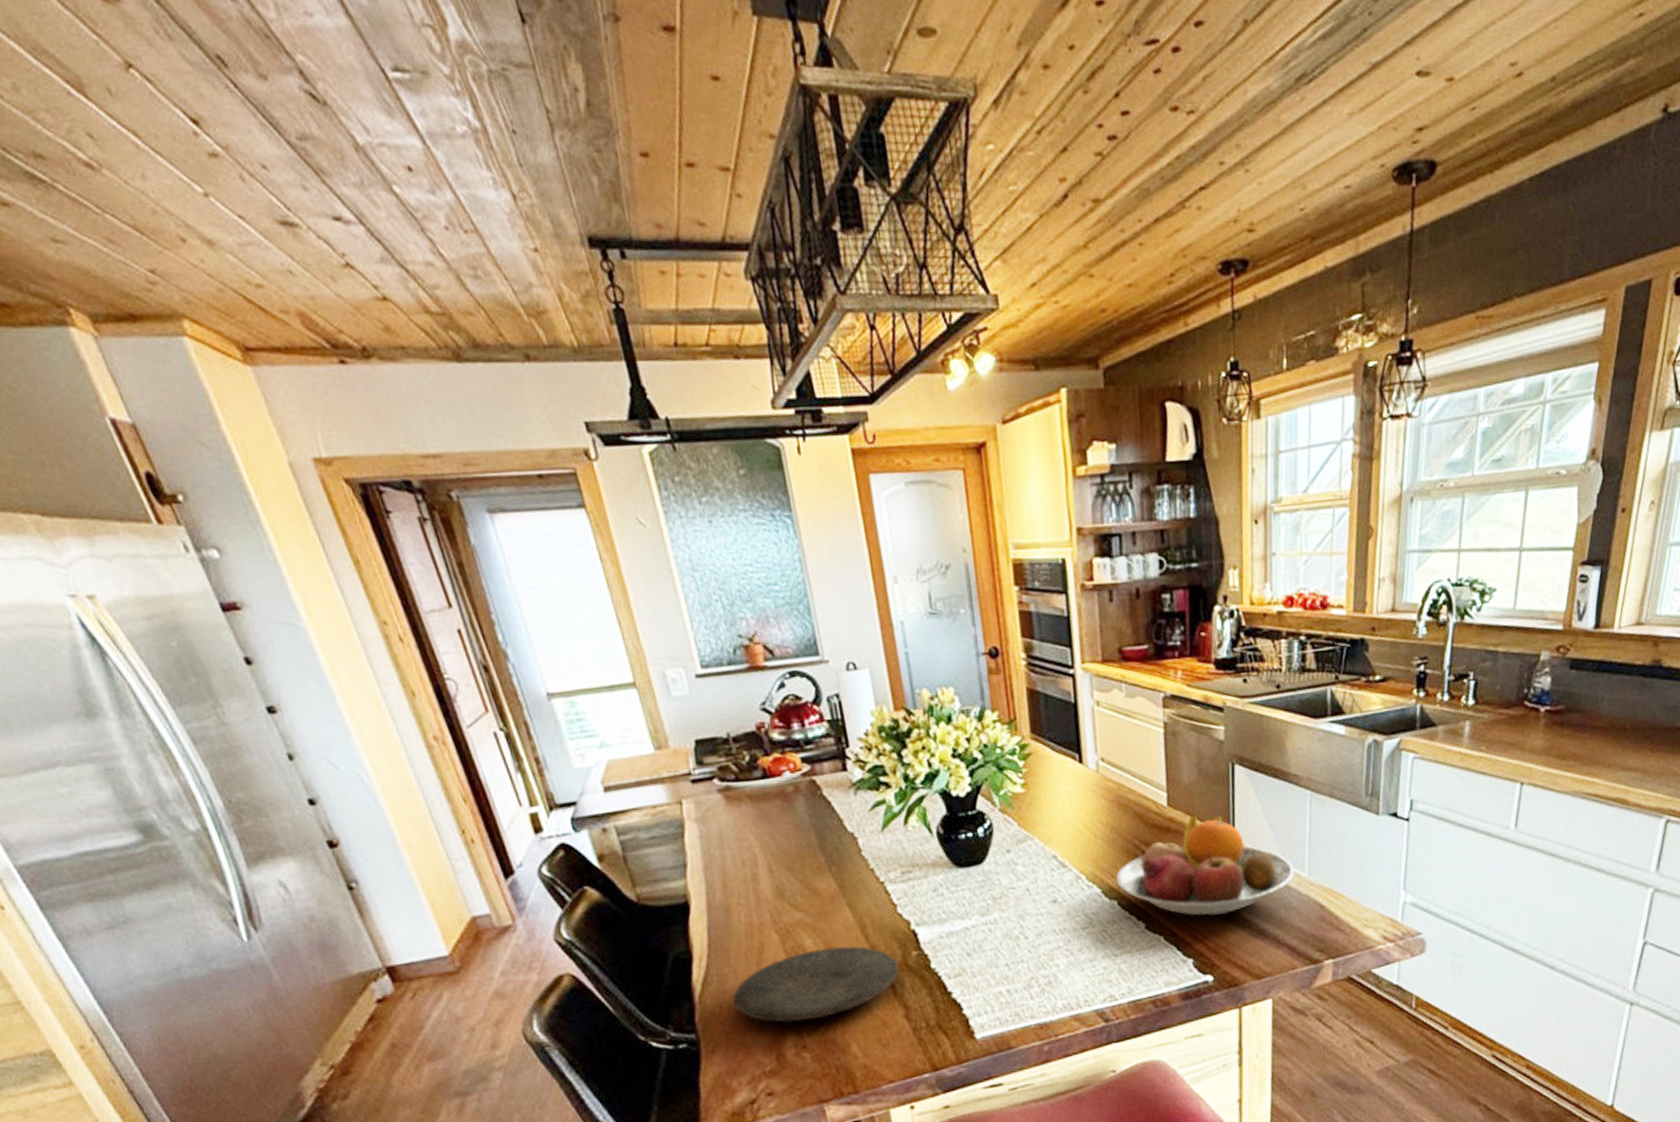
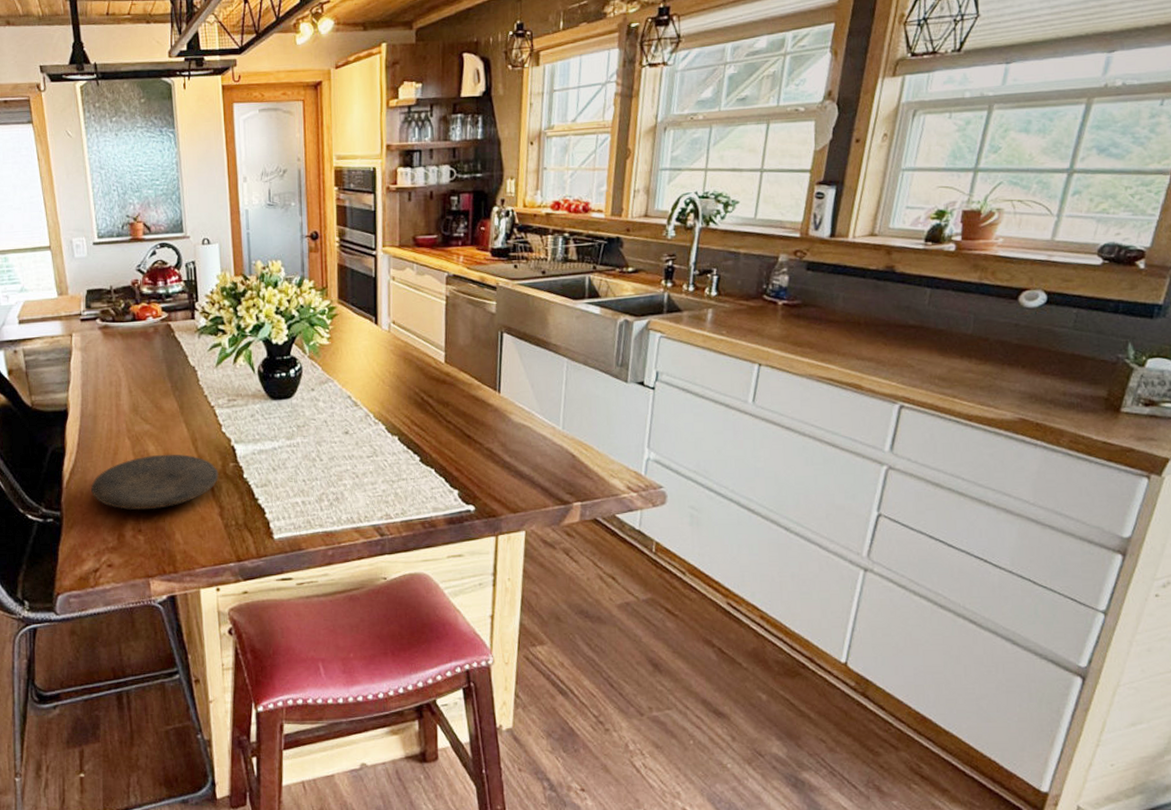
fruit bowl: present [1115,813,1295,916] -> none [398,370,551,455]

